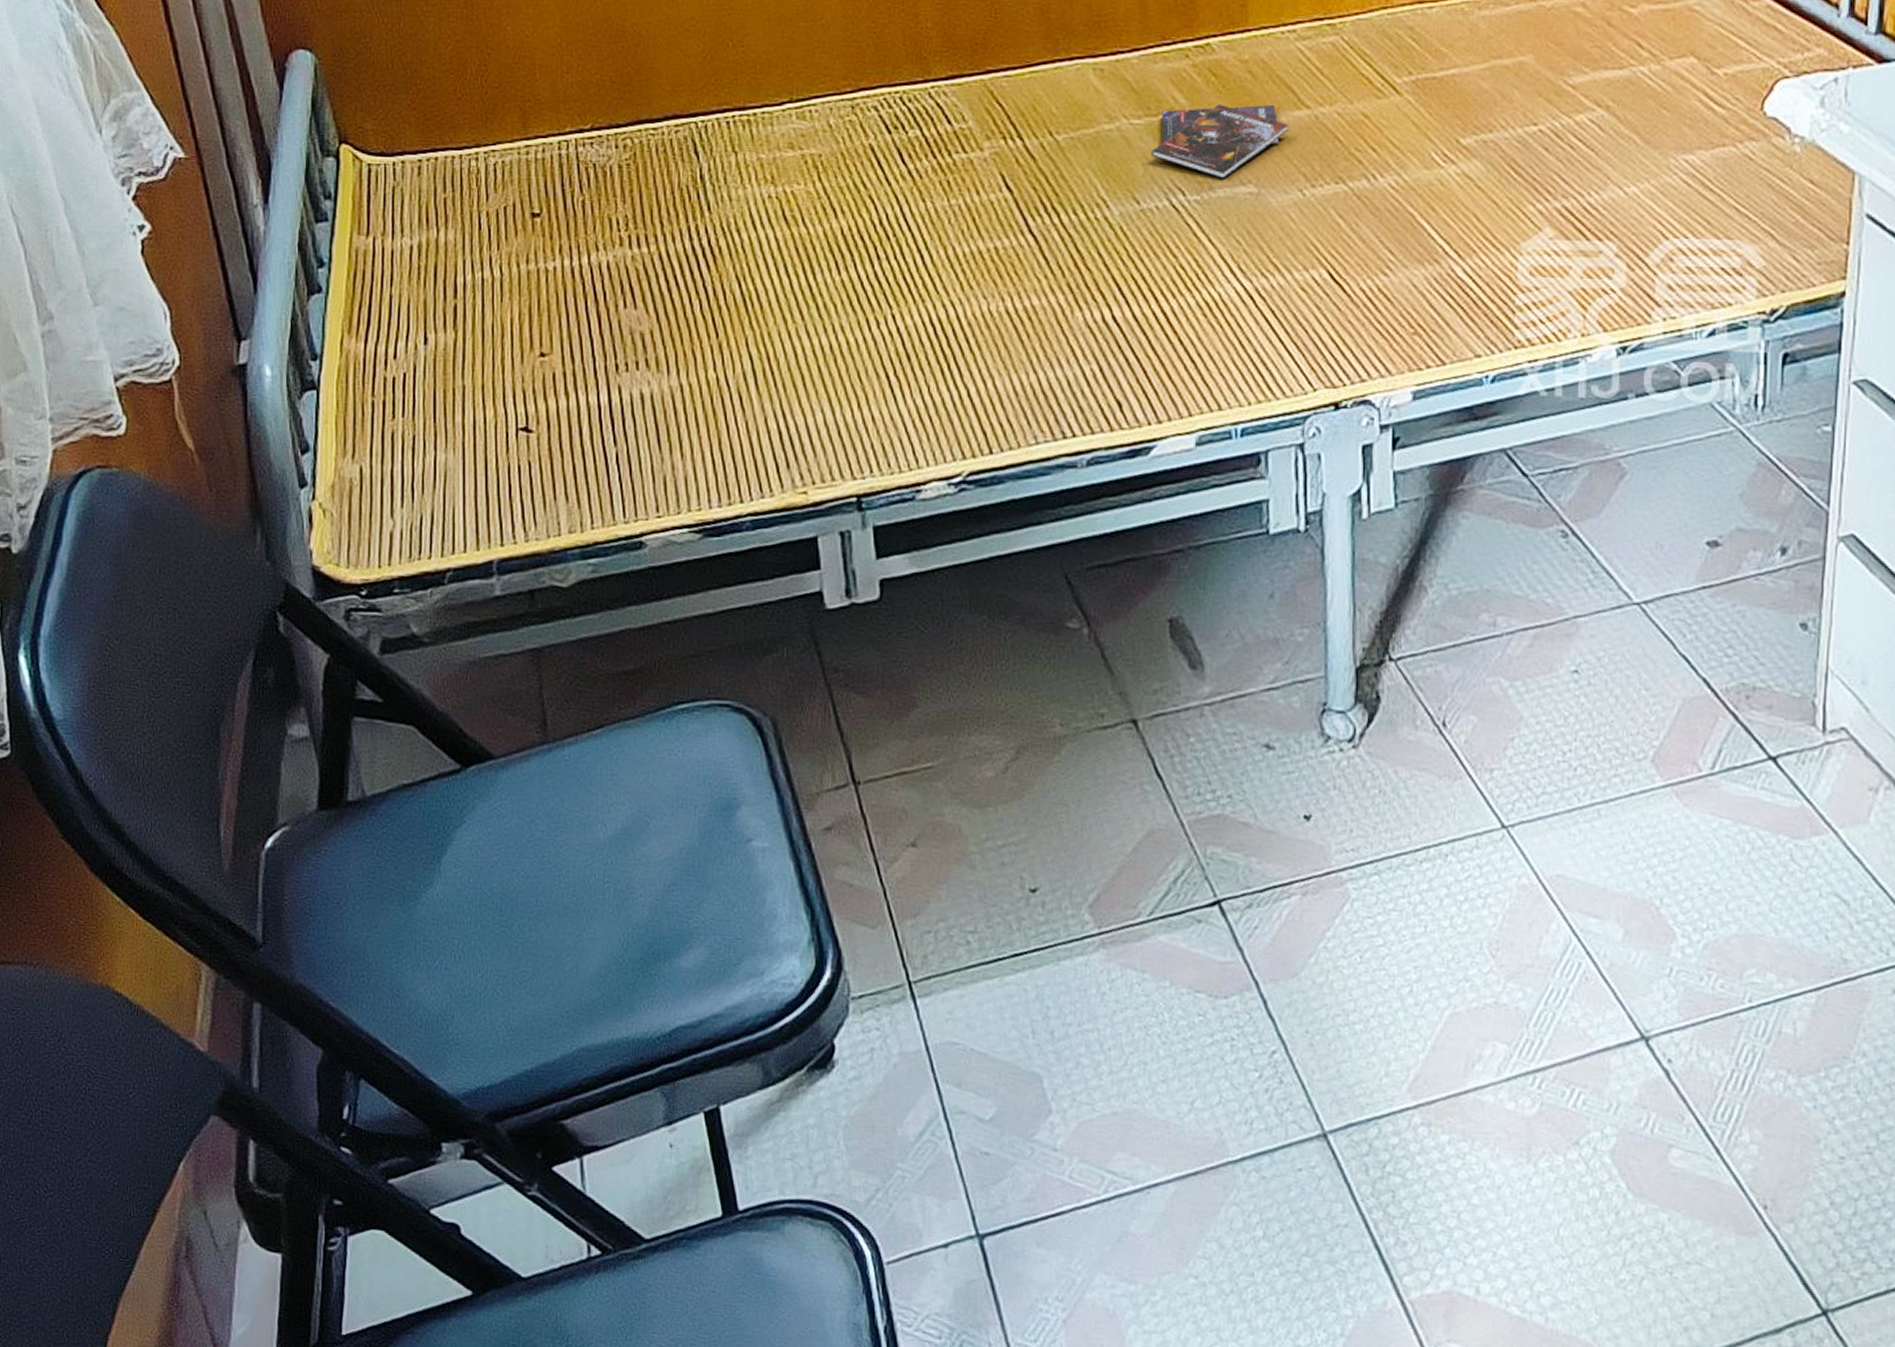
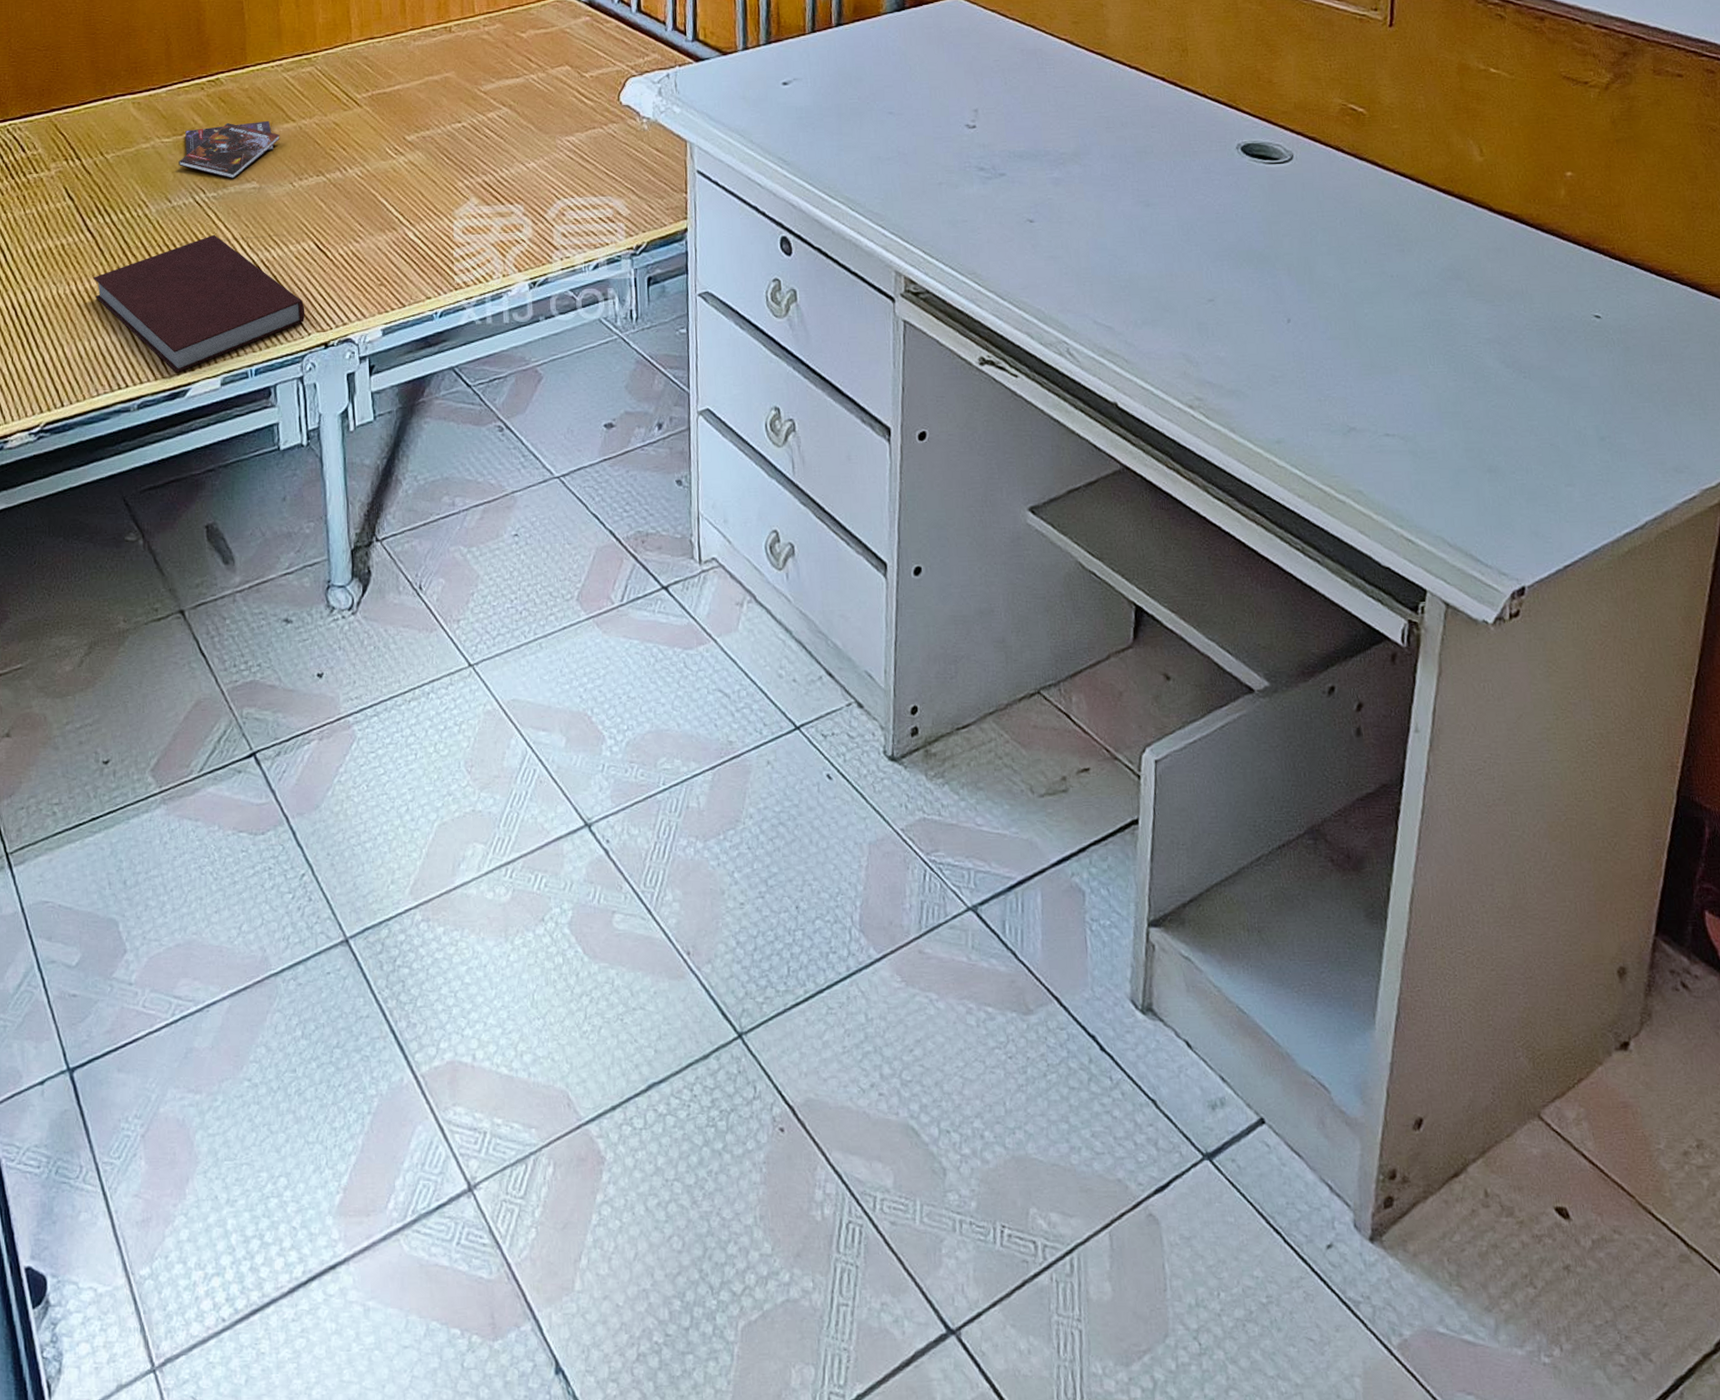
notebook: none [1034,250,1311,425] -> present [93,234,305,373]

